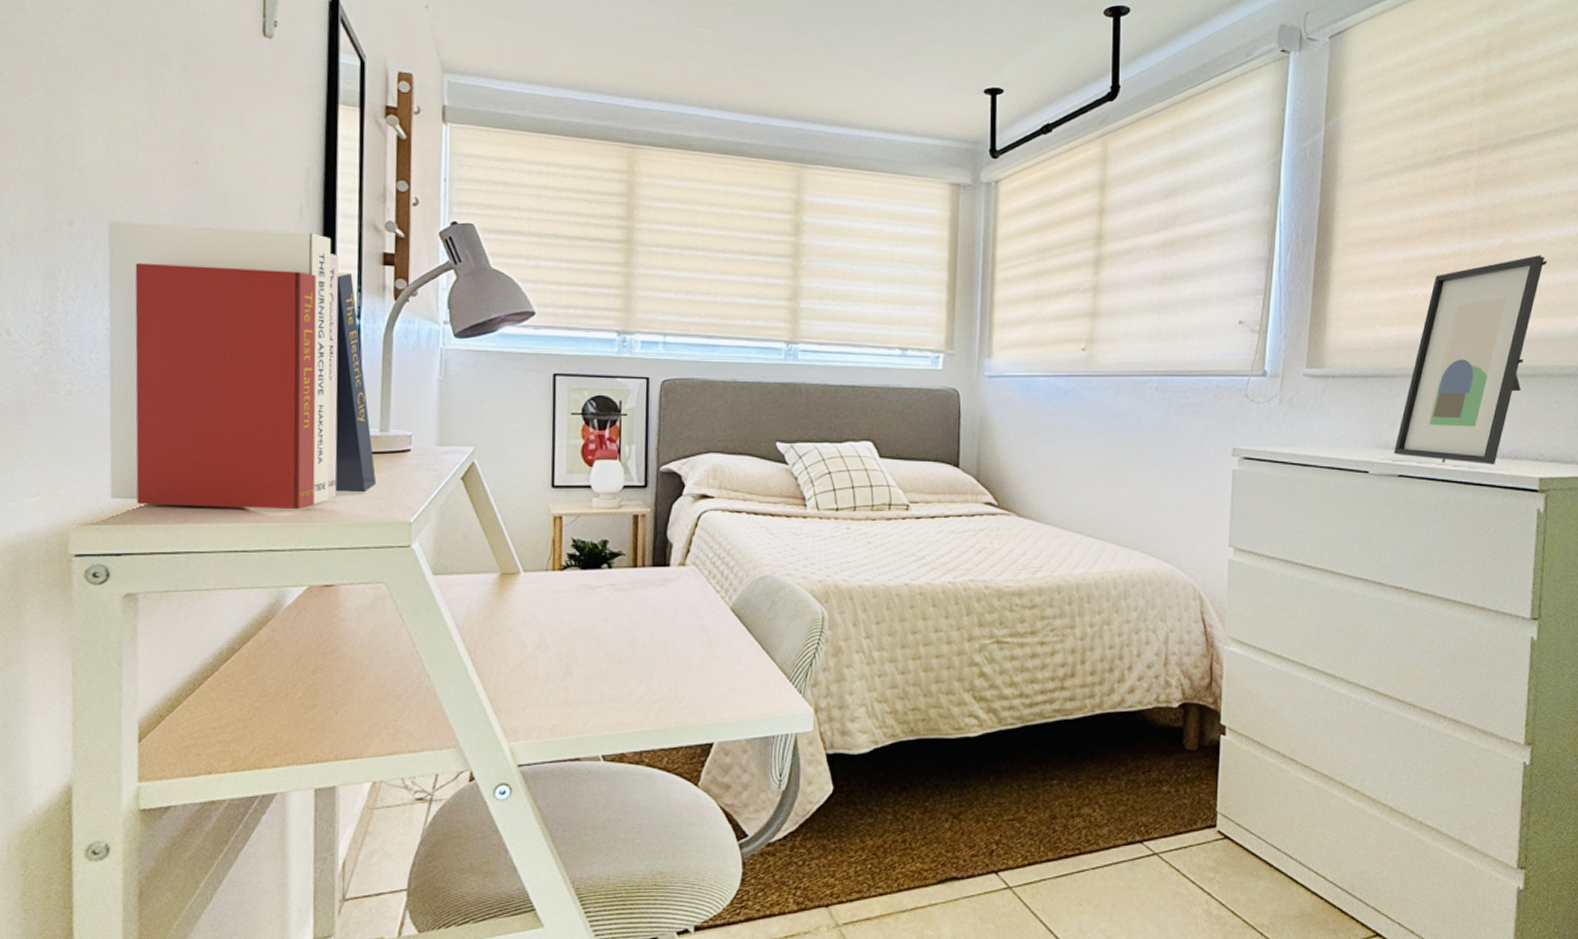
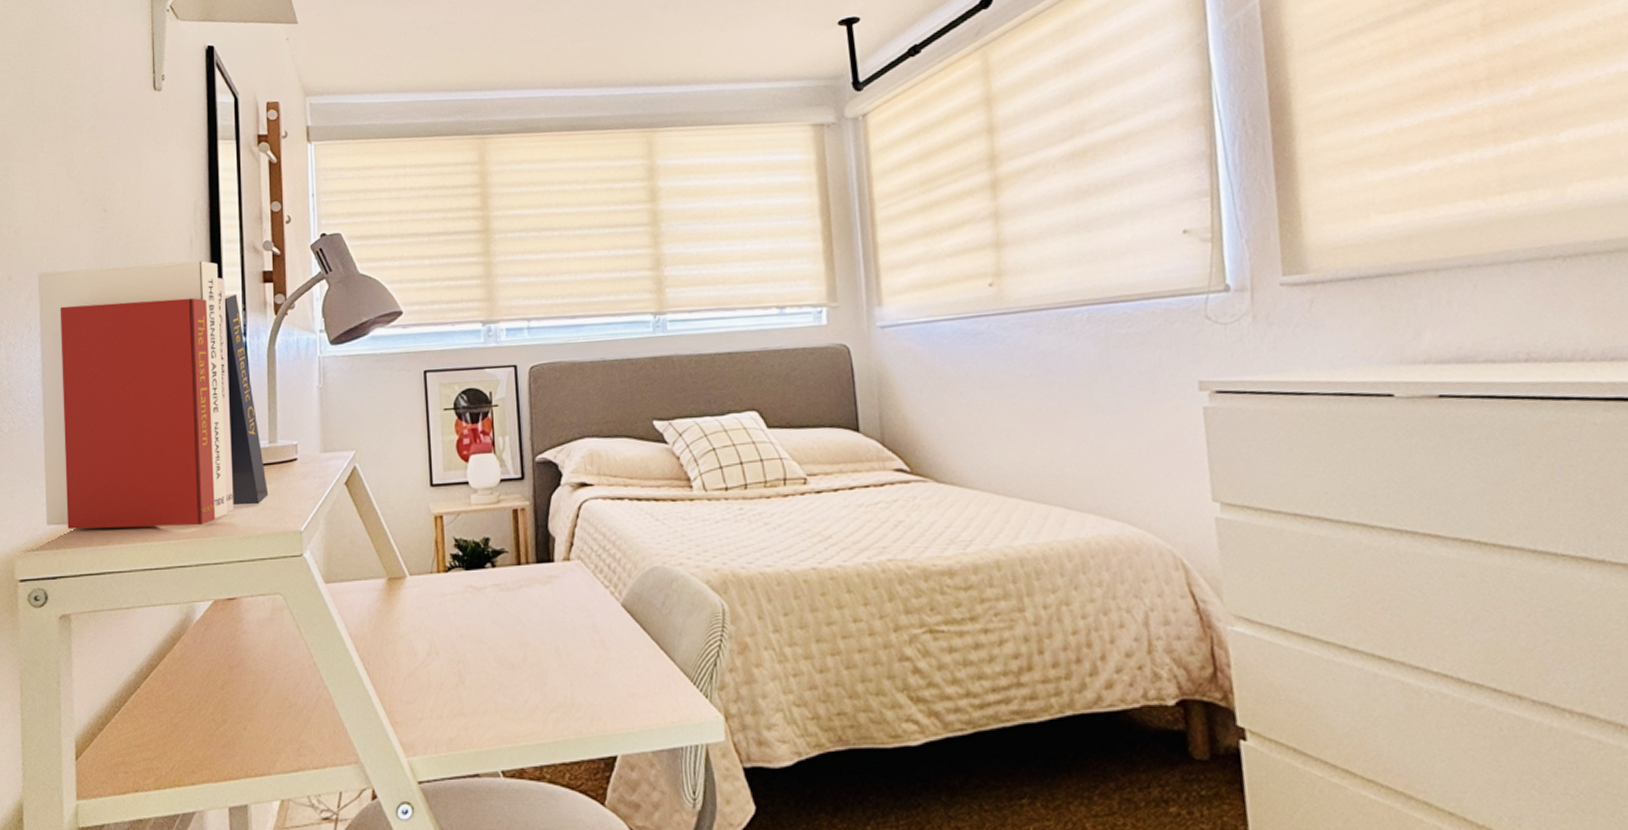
picture frame: present [1394,254,1548,465] -> none [1425,97,1611,376]

